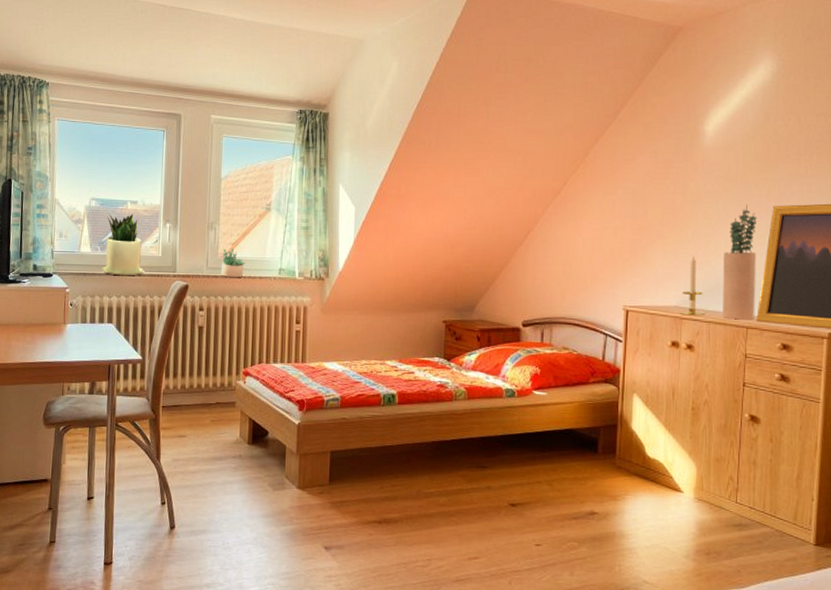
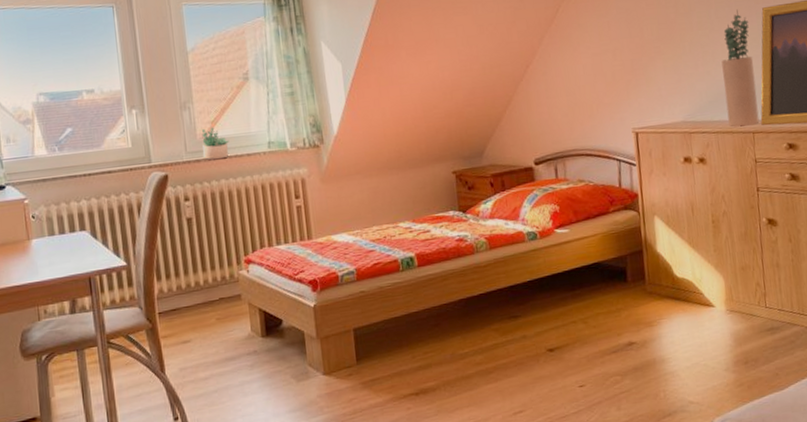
planter: present [102,212,145,276] -> none [61,104,114,177]
candle: present [680,255,704,316] -> none [688,67,712,130]

